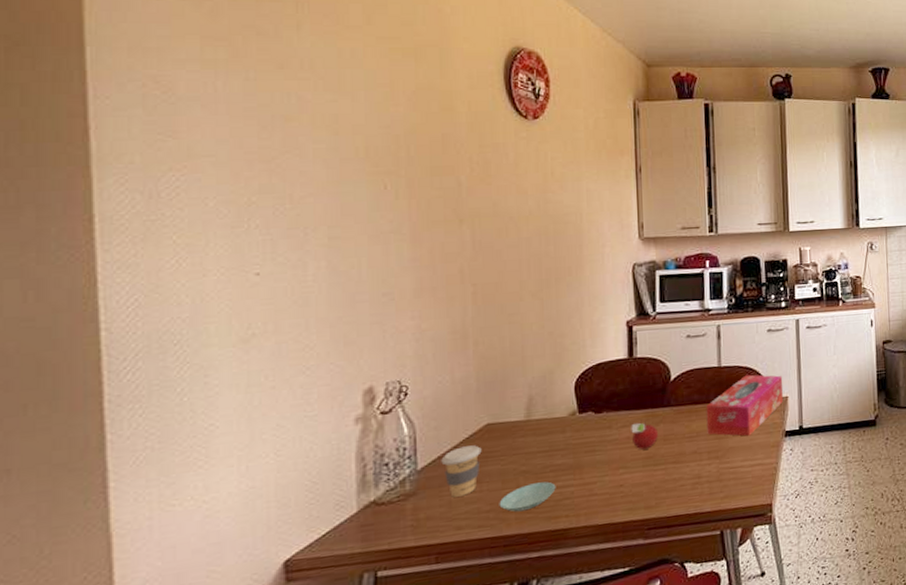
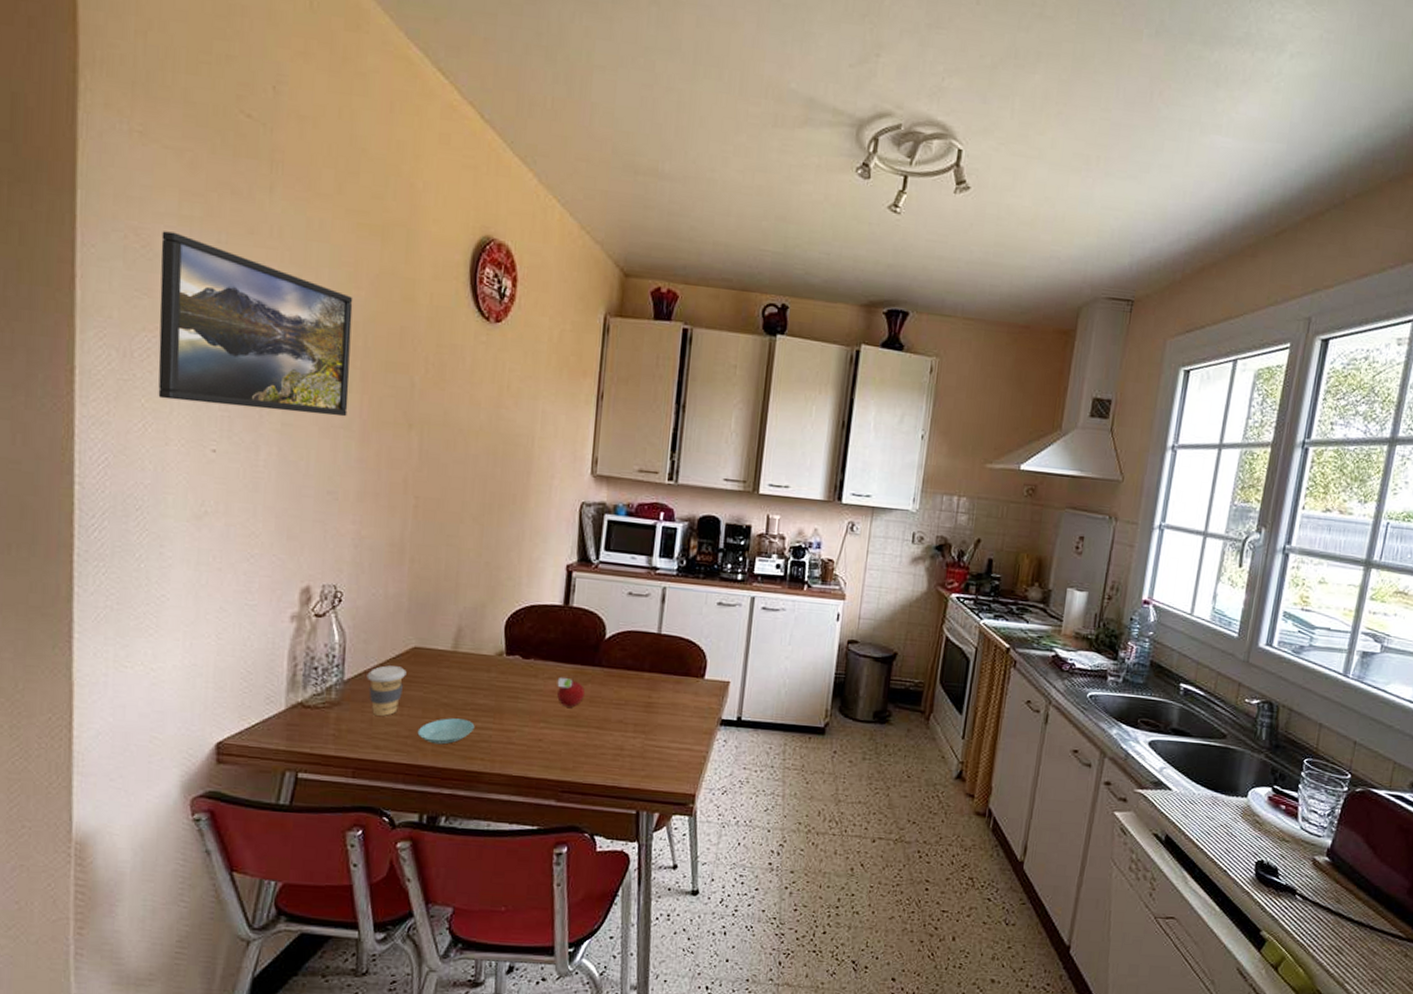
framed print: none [184,76,396,233] -> present [158,231,353,417]
tissue box: present [706,374,784,437] -> none [636,648,727,716]

